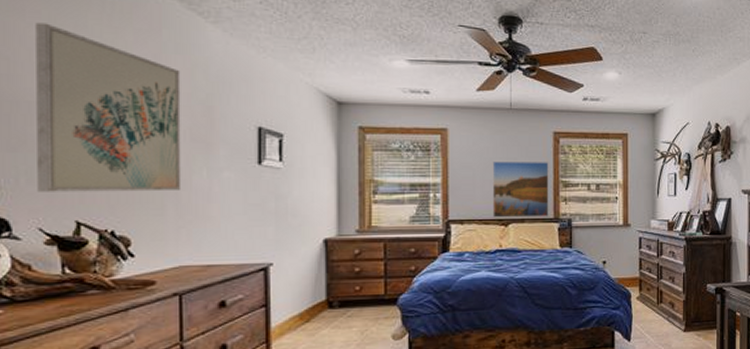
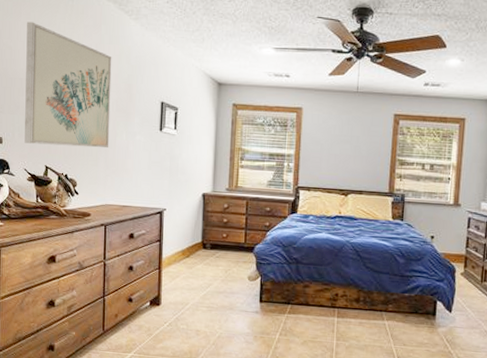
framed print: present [492,161,549,218] -> none [335,138,388,191]

